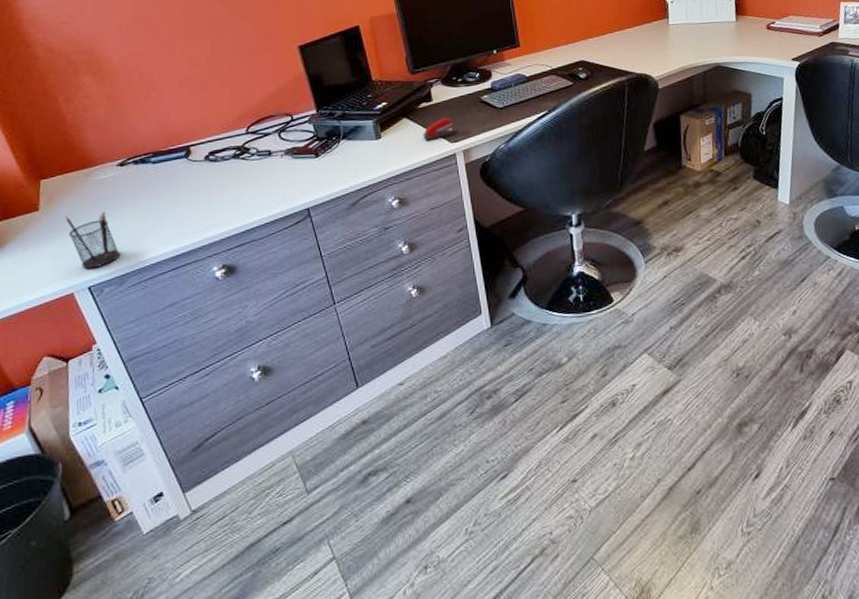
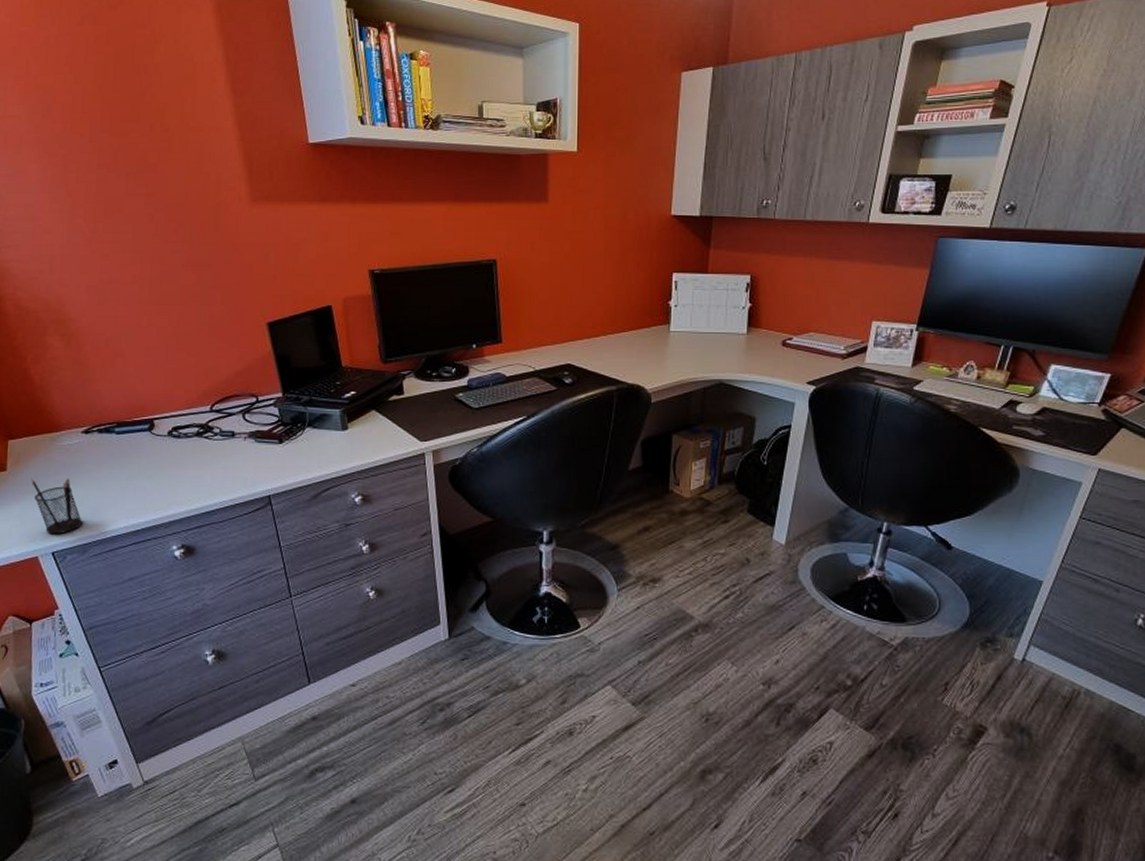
stapler: present [423,118,456,141] -> none [391,414,427,437]

